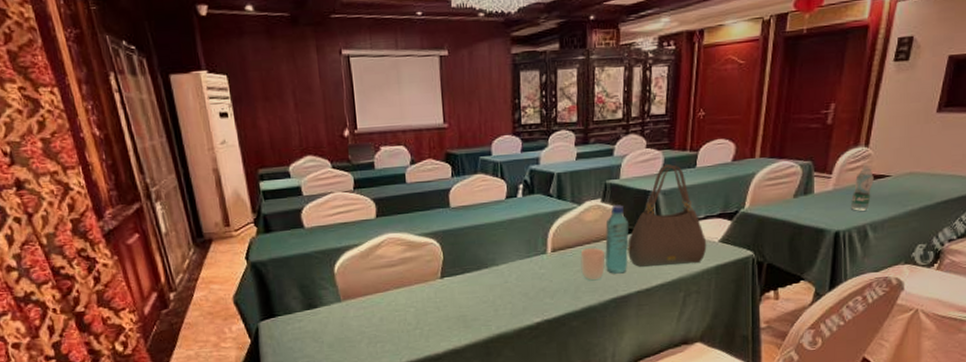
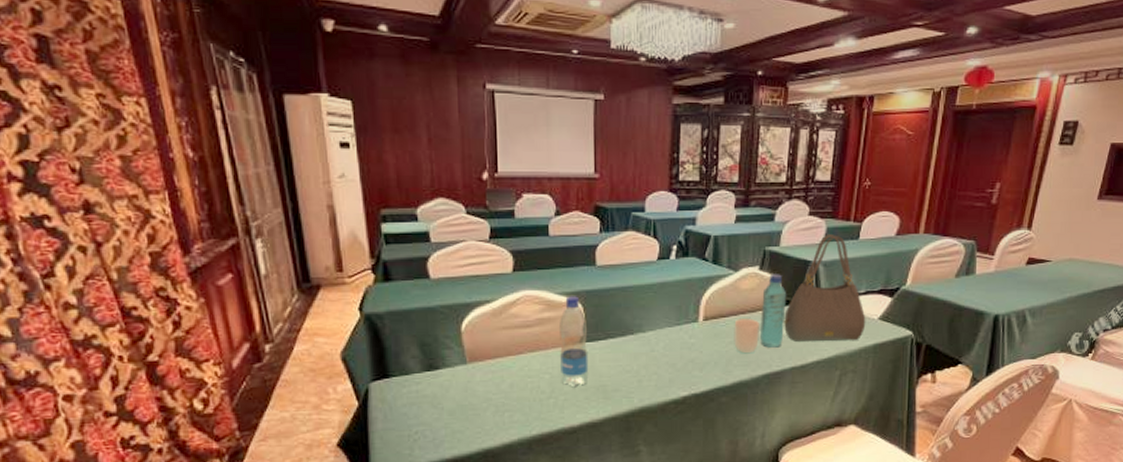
bottle: none [420,236,450,319] -> present [558,296,589,388]
bottle: present [850,162,874,211] -> none [1010,246,1035,295]

